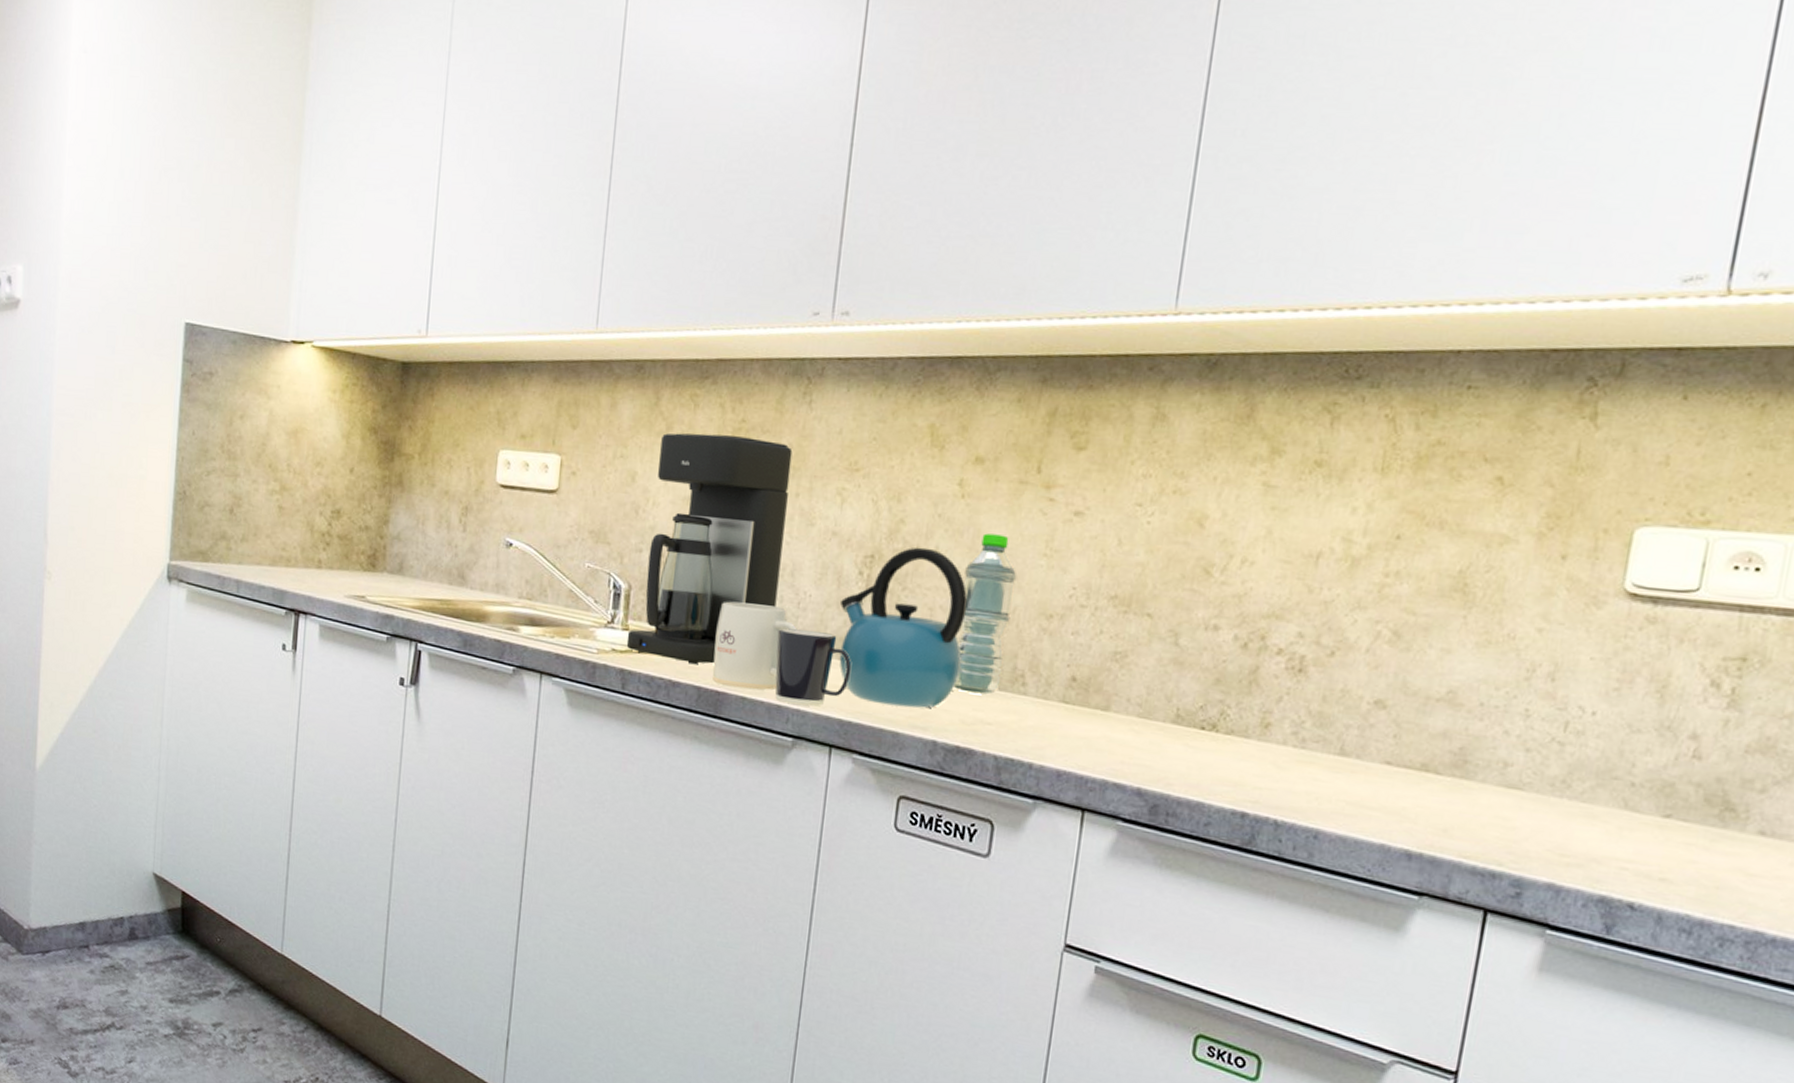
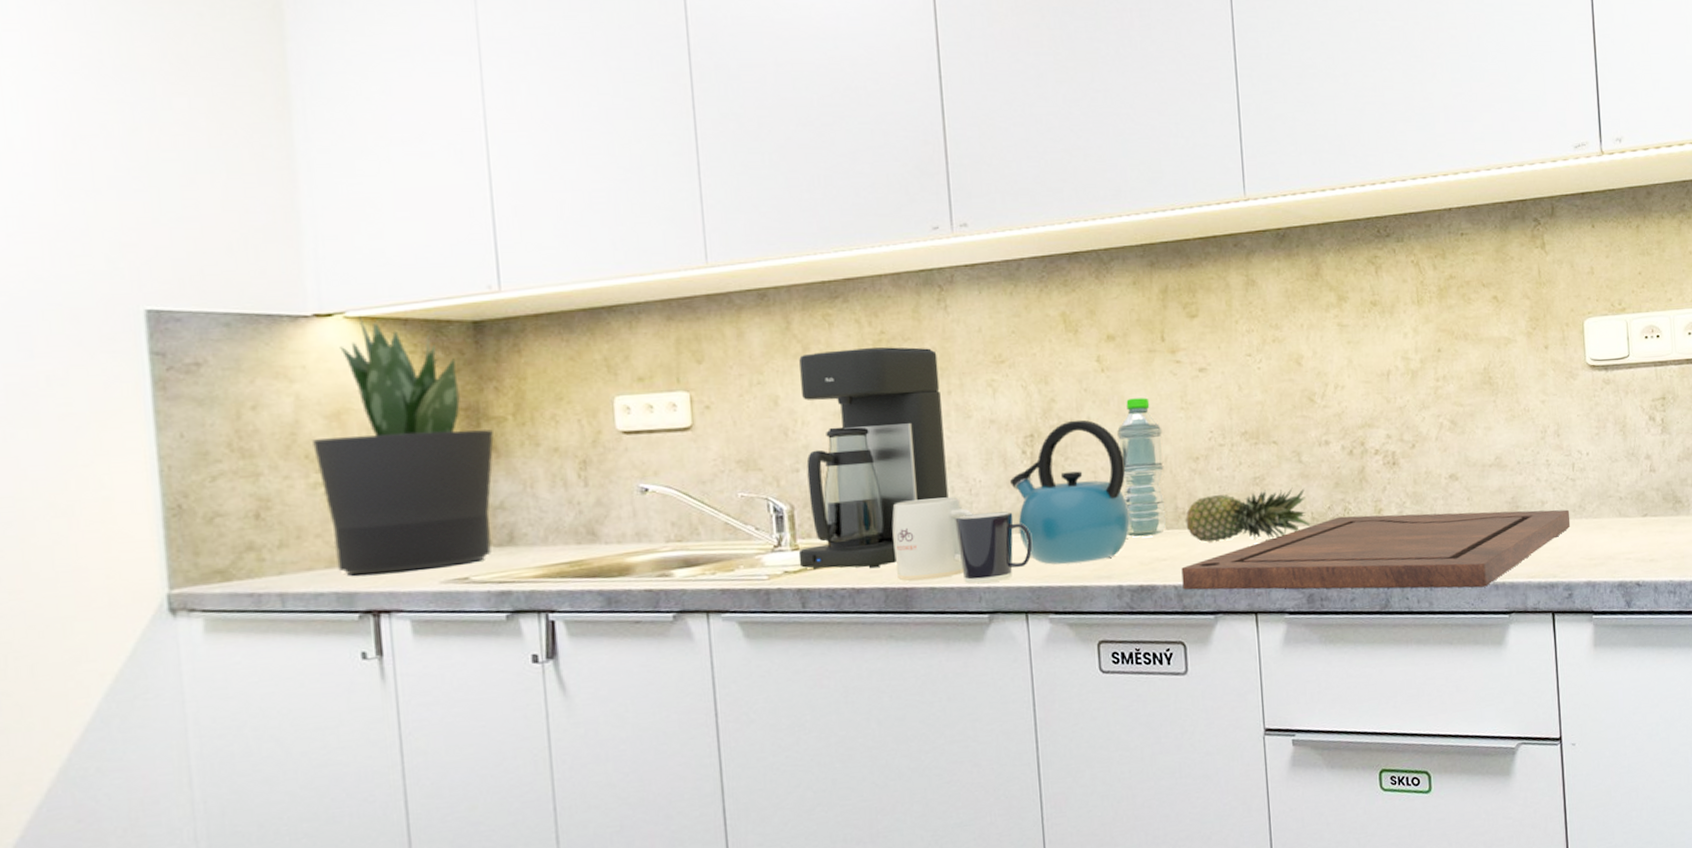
planter: none [275,345,402,584] -> present [312,315,494,575]
cutting board: none [1003,720,1546,853] -> present [1181,509,1571,590]
fruit: none [1022,662,1175,729] -> present [1186,487,1311,543]

